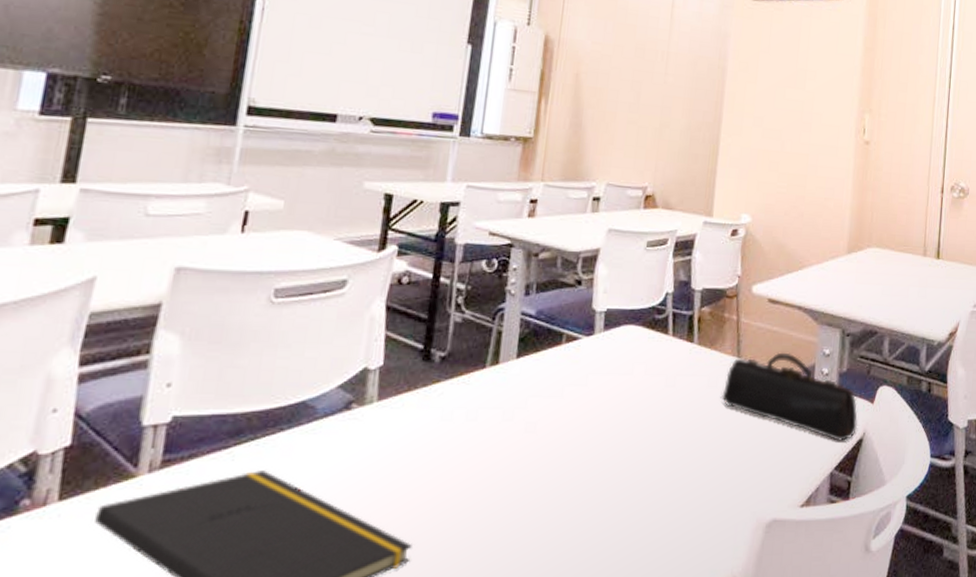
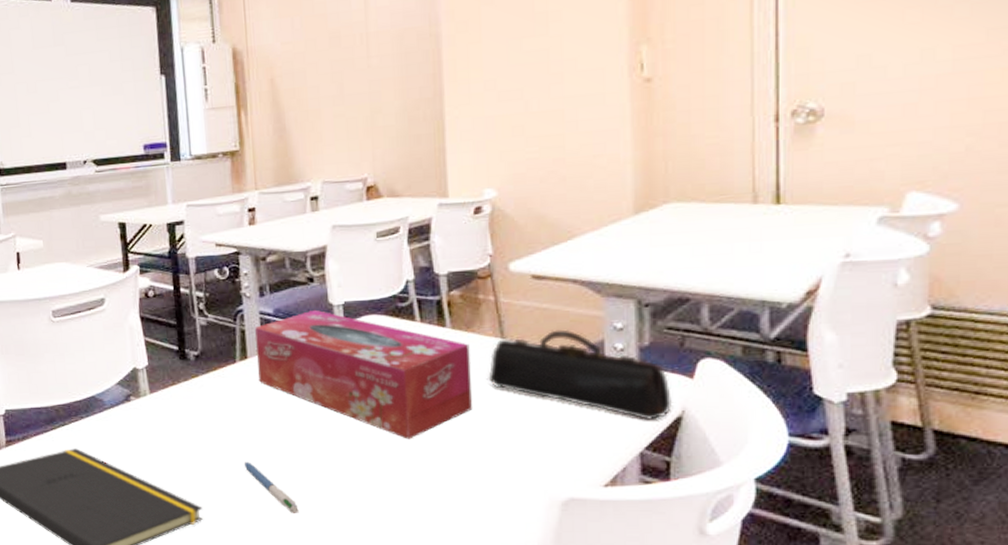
pen: none [471,486,522,549] -> present [243,462,299,515]
tissue box: none [506,314,711,459] -> present [255,309,472,439]

